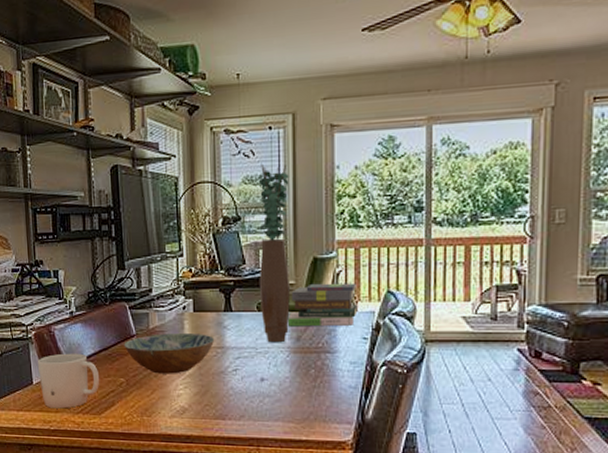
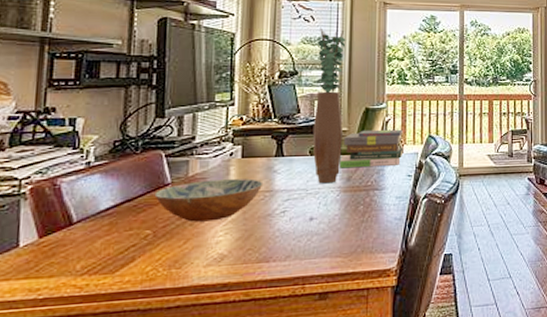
mug: present [38,353,100,409] -> none [30,207,119,273]

